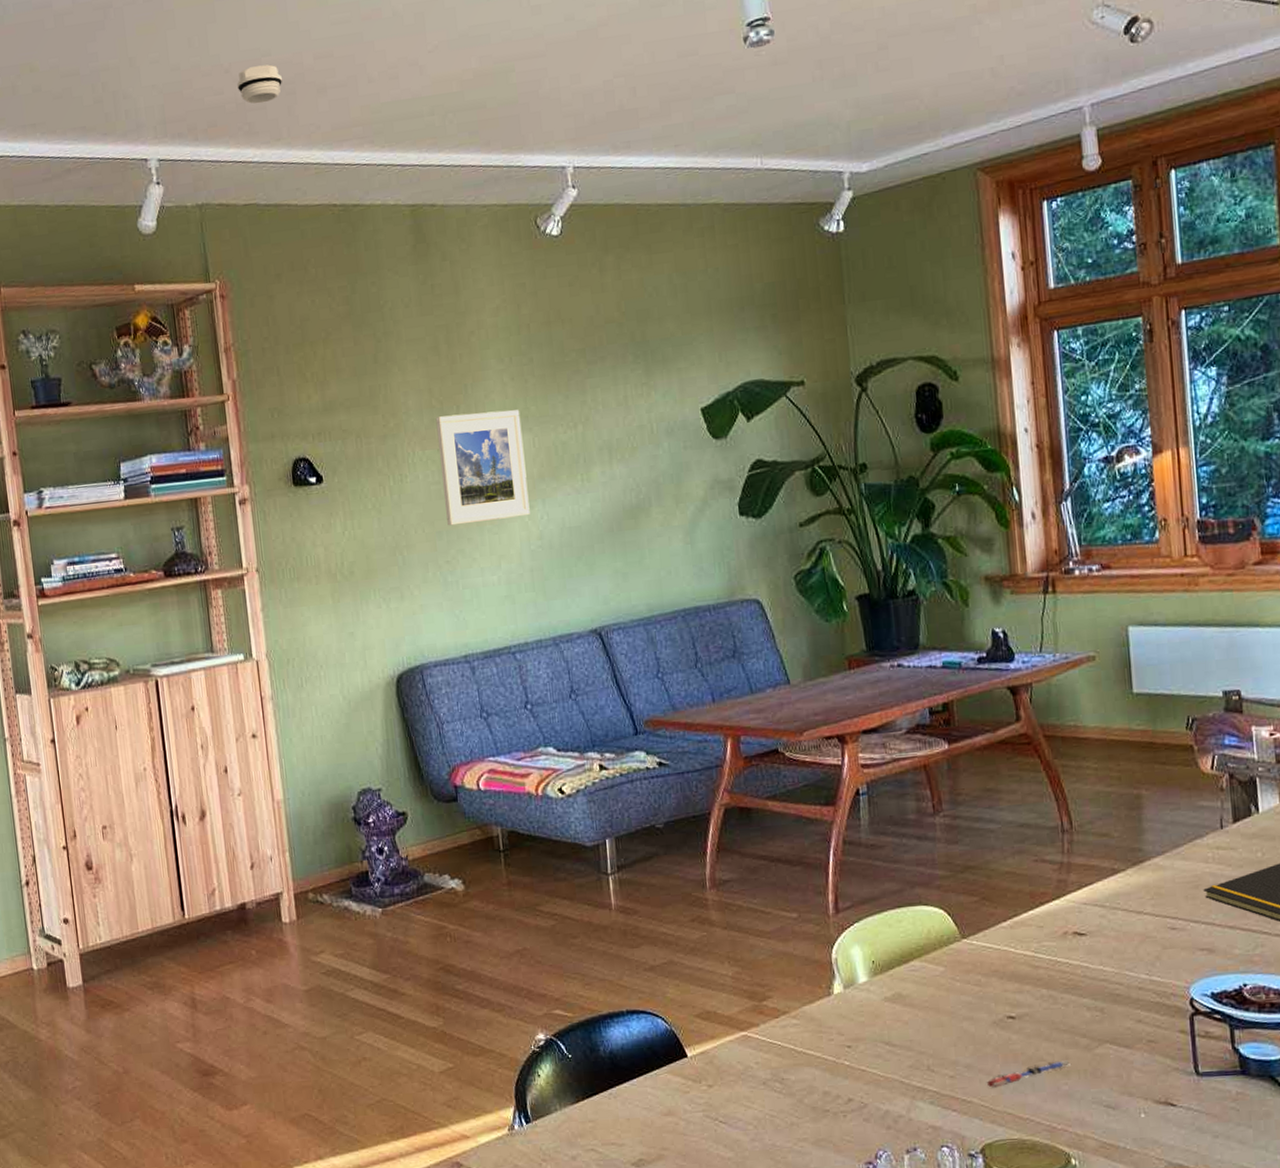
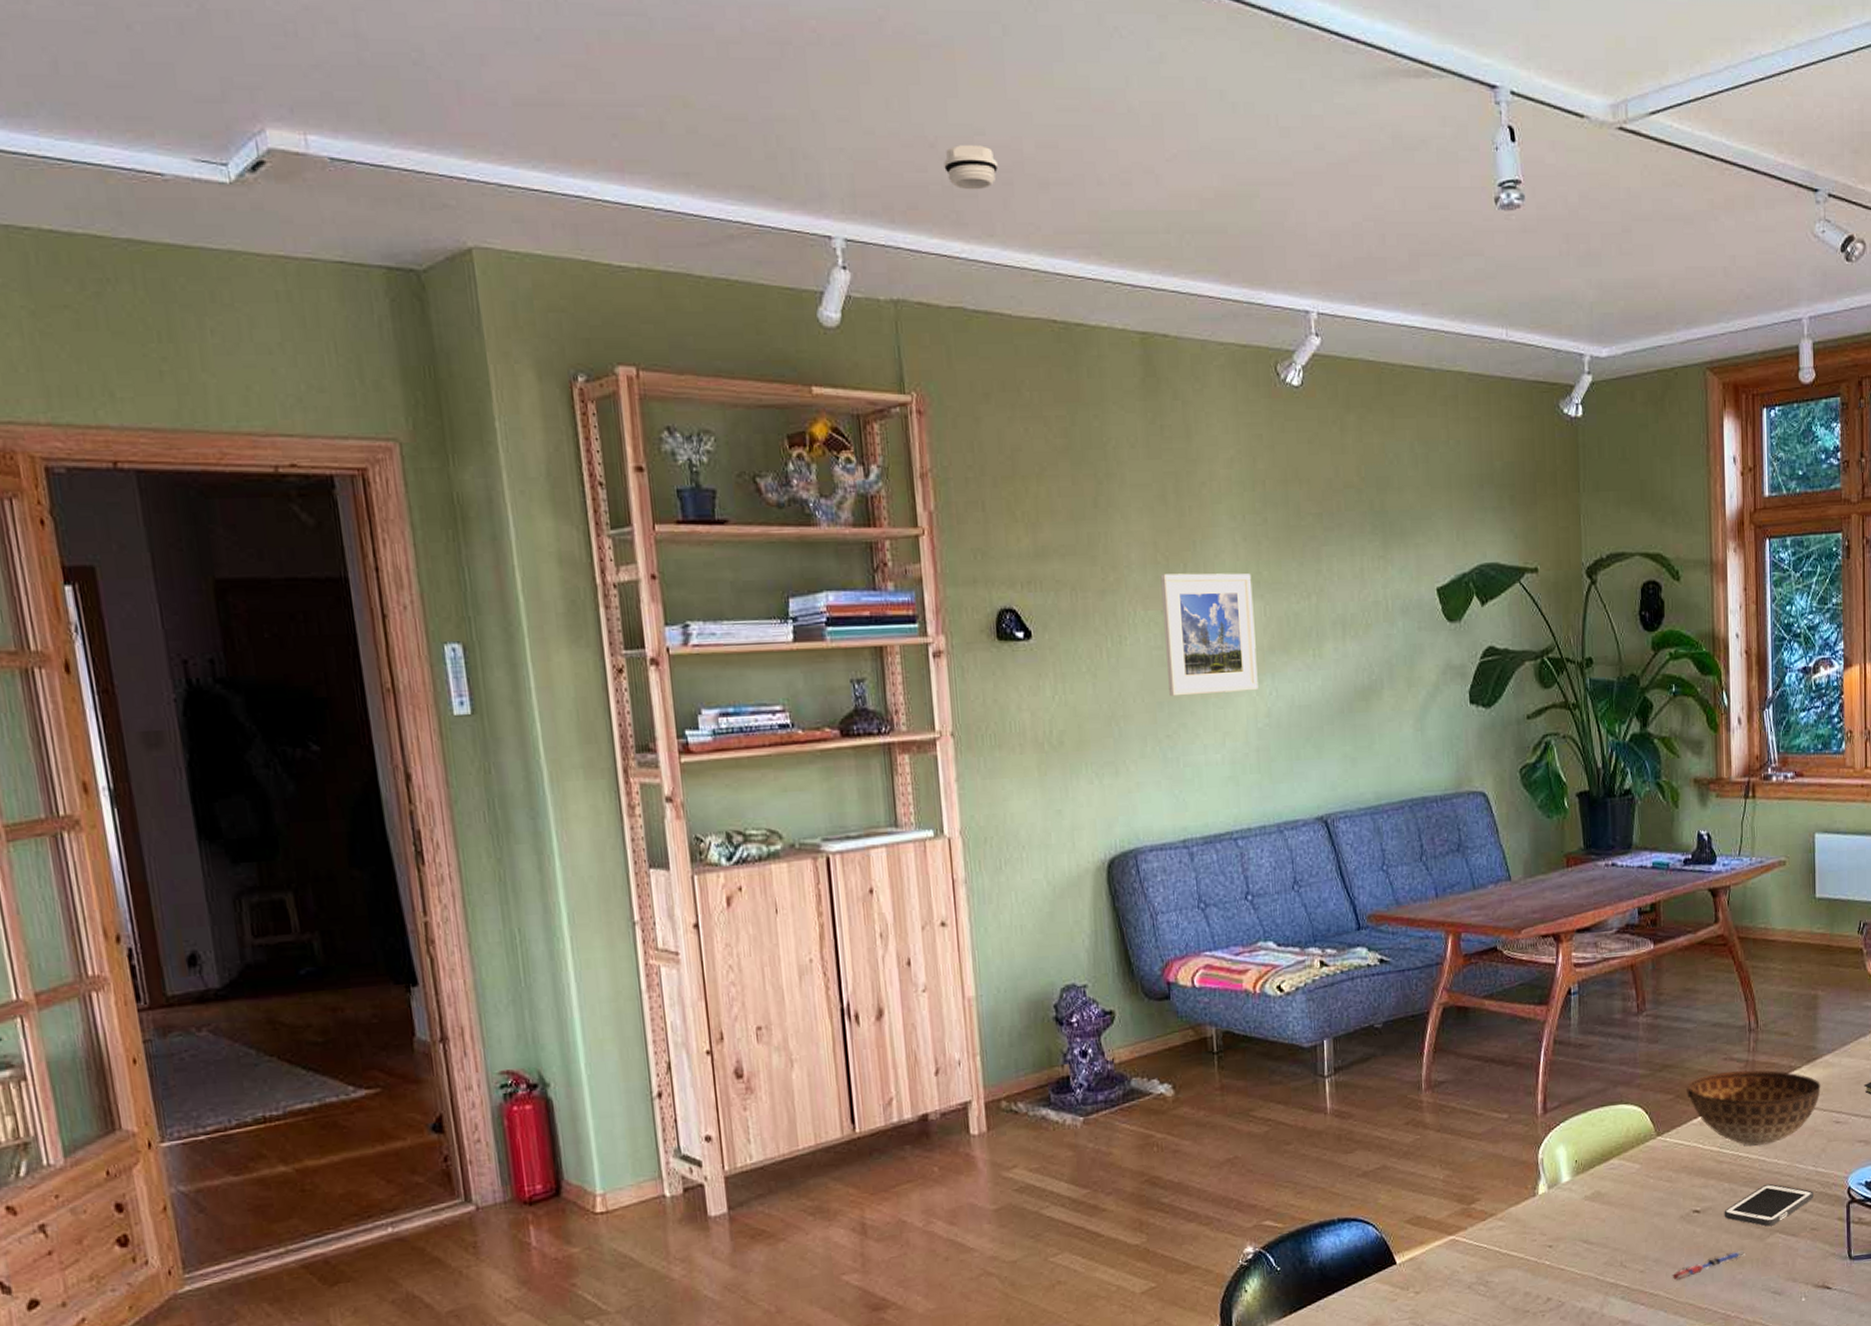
bowl: none [993,872,1151,952] -> present [1686,1070,1821,1146]
cell phone: none [1043,991,1149,1036] -> present [1724,1183,1813,1227]

